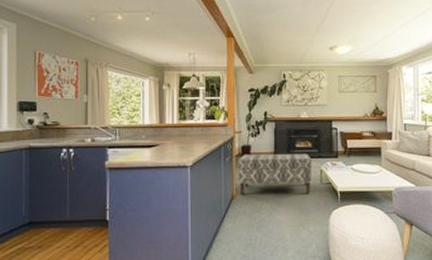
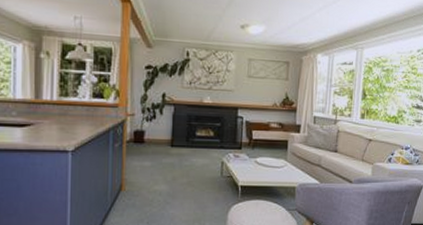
bench: present [238,153,313,195] -> none [128,140,214,188]

